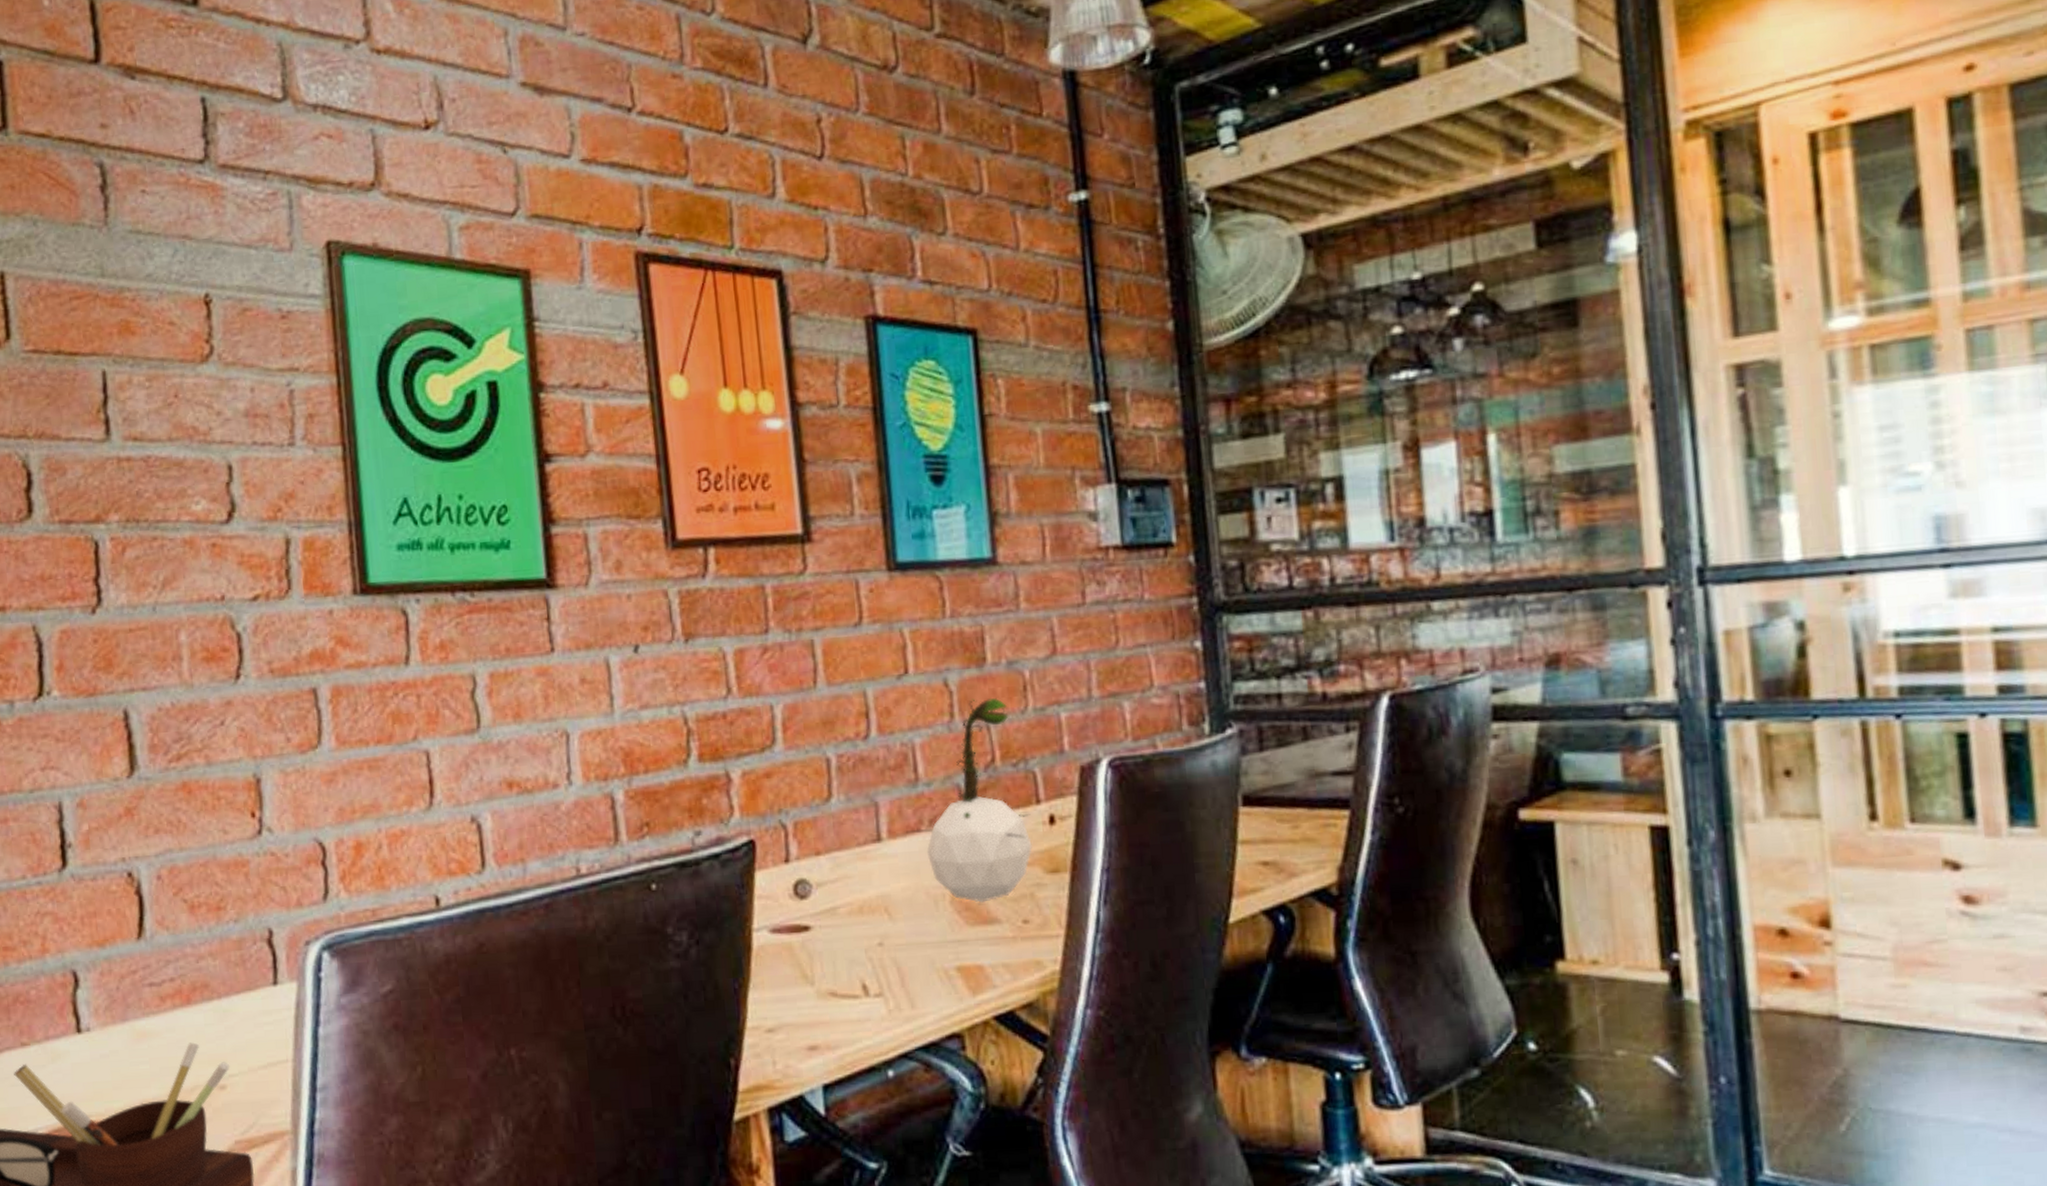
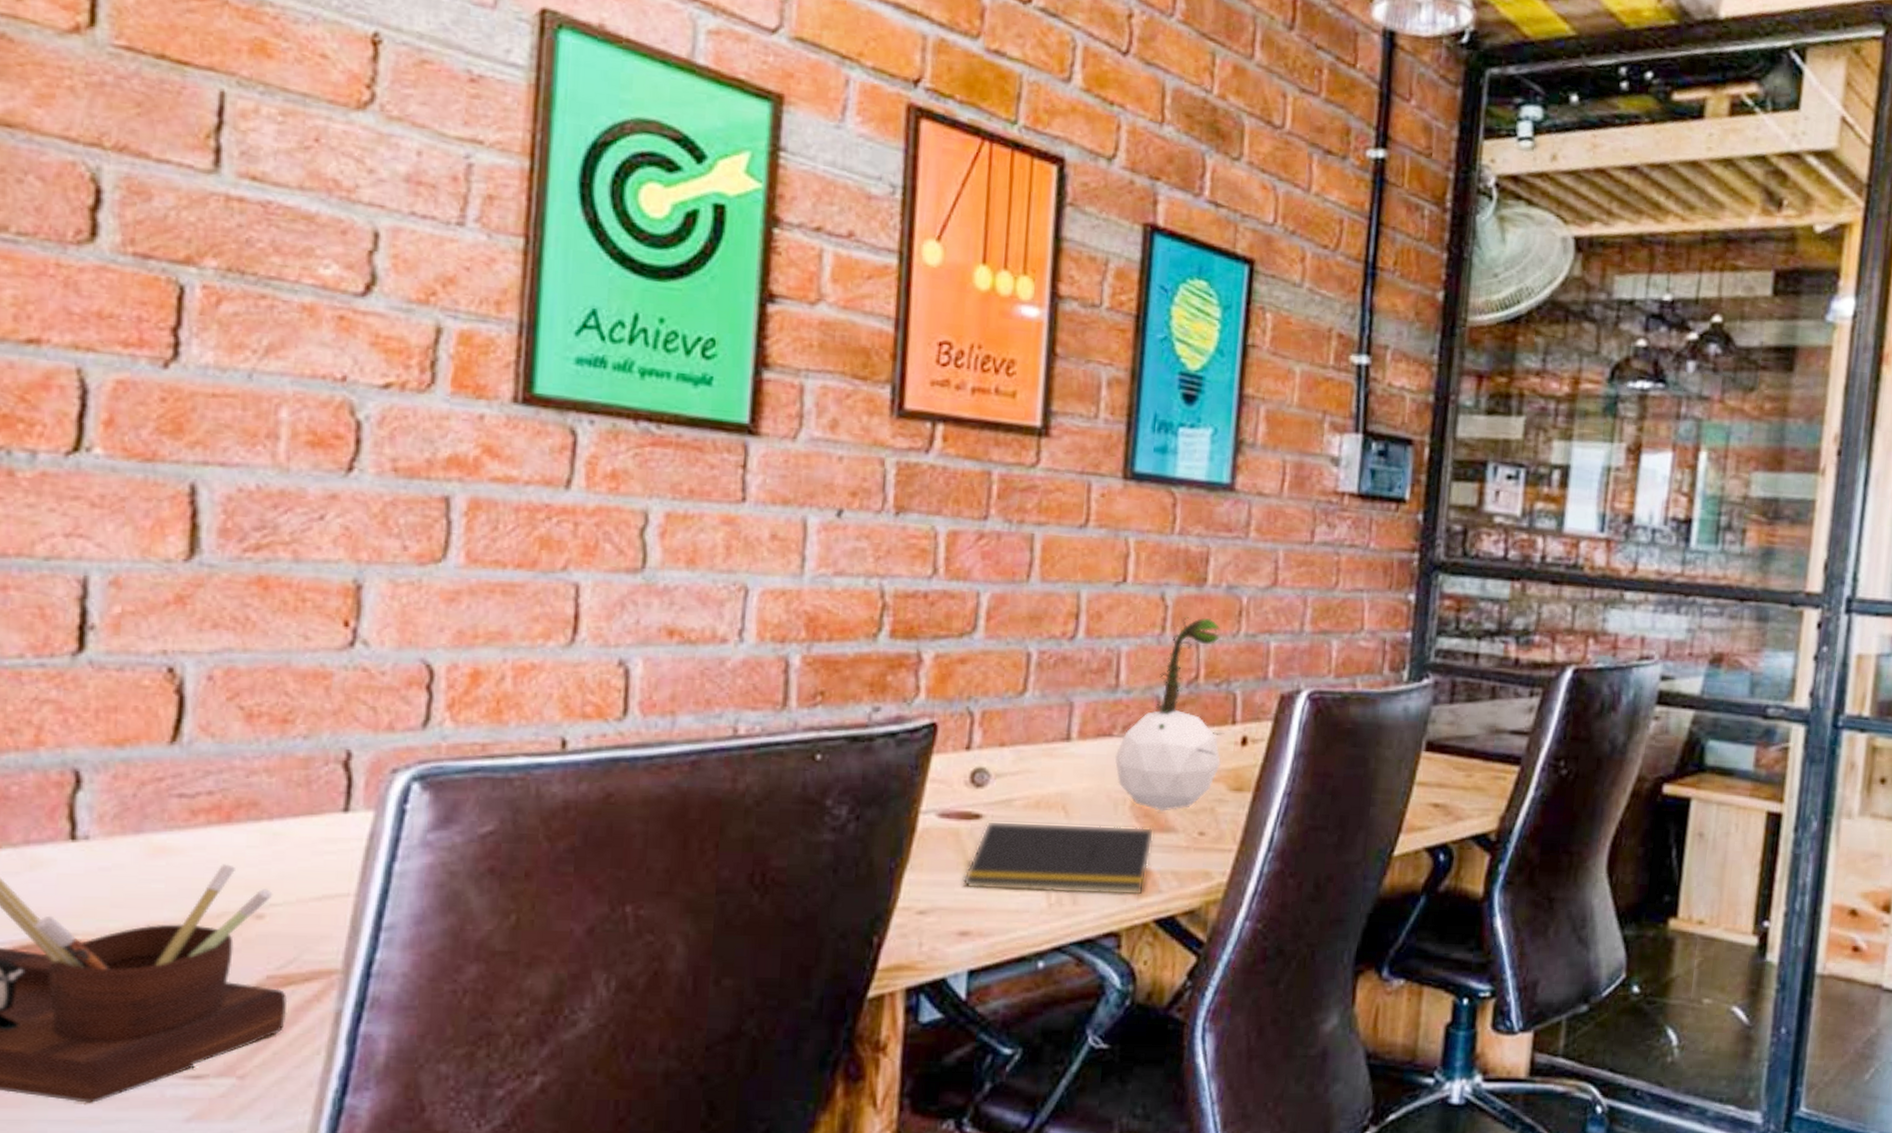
notepad: none [802,920,979,1002] -> present [962,820,1155,896]

